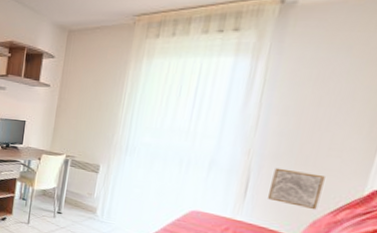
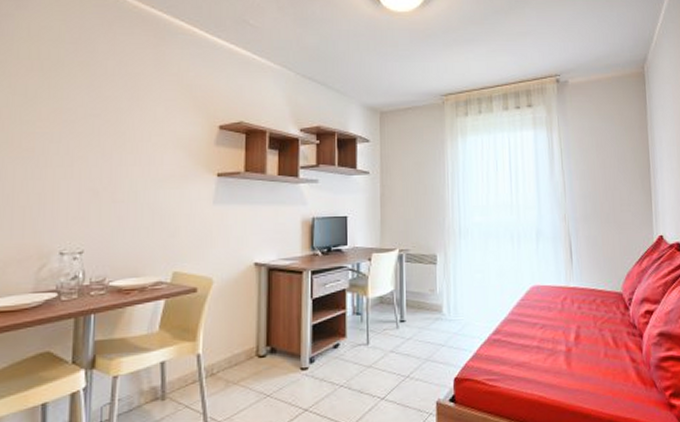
wall art: present [268,167,325,210] -> none [588,228,627,263]

